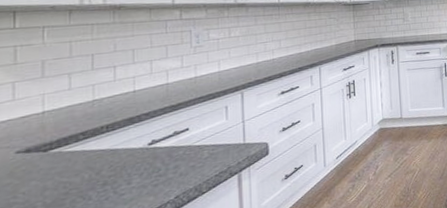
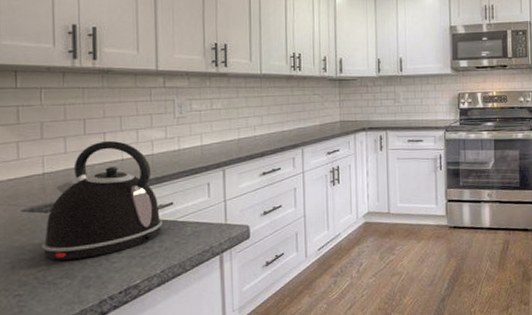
kettle: none [38,73,178,201] -> present [41,140,163,261]

